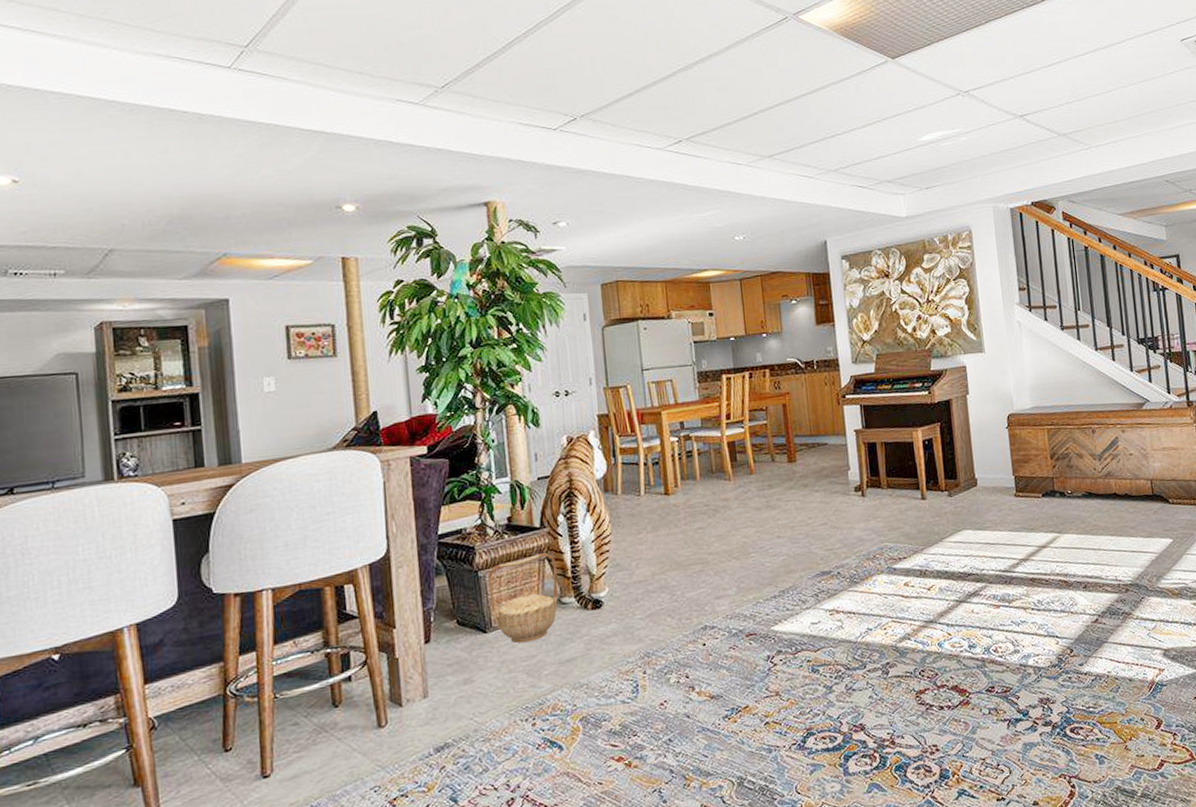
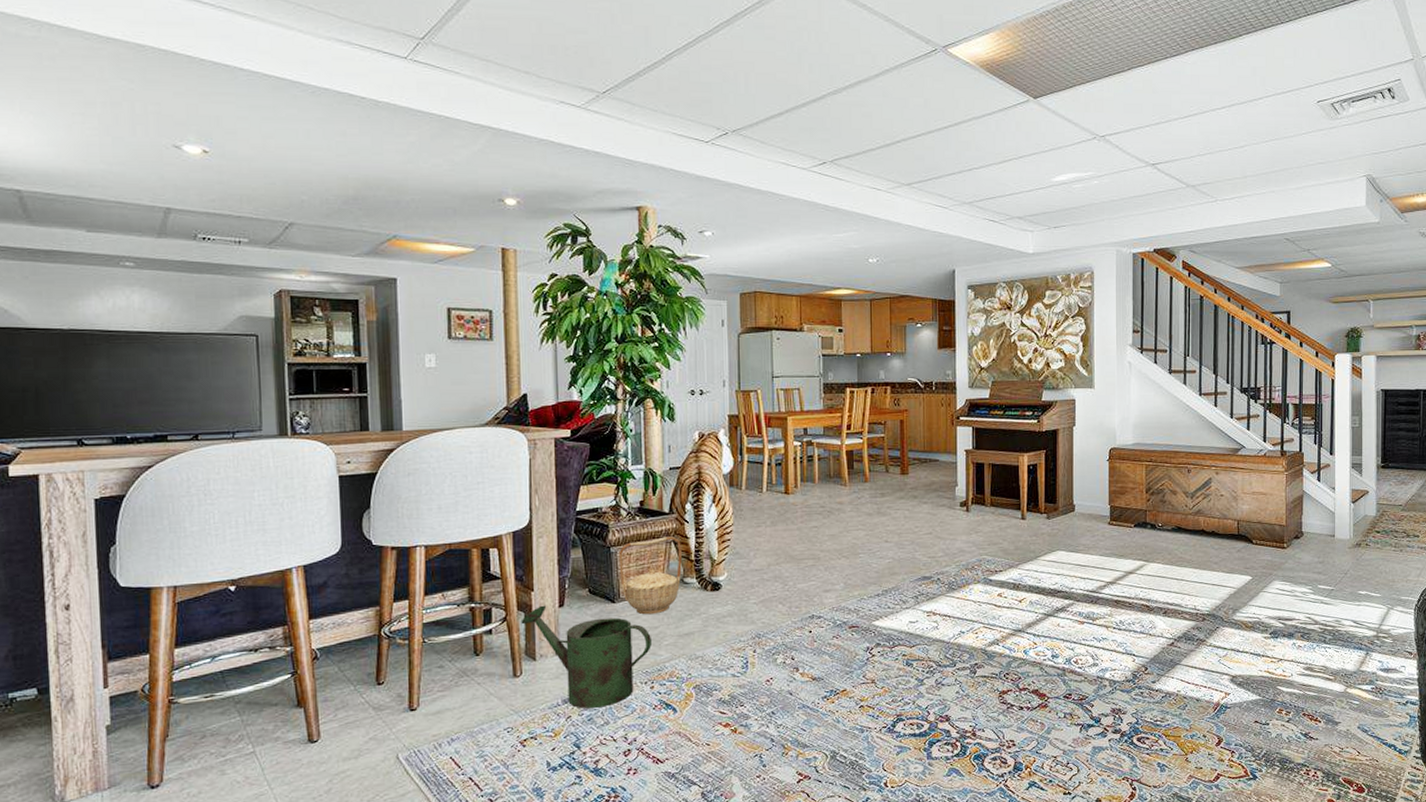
watering can: none [383,643,530,757] -> present [521,605,651,709]

